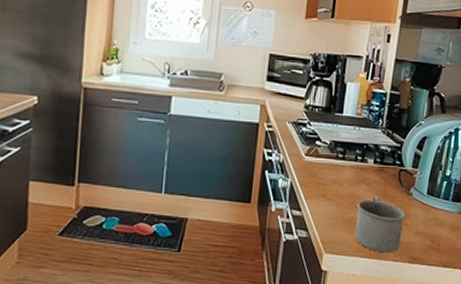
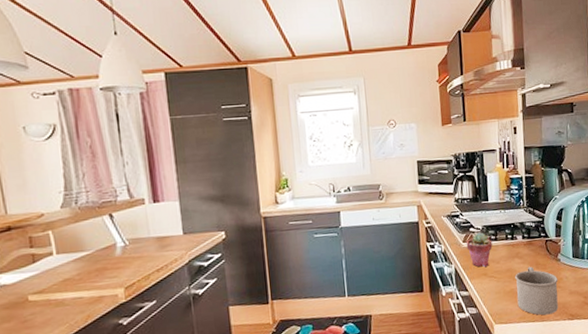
potted succulent: none [308,147,339,187] -> present [466,232,493,267]

